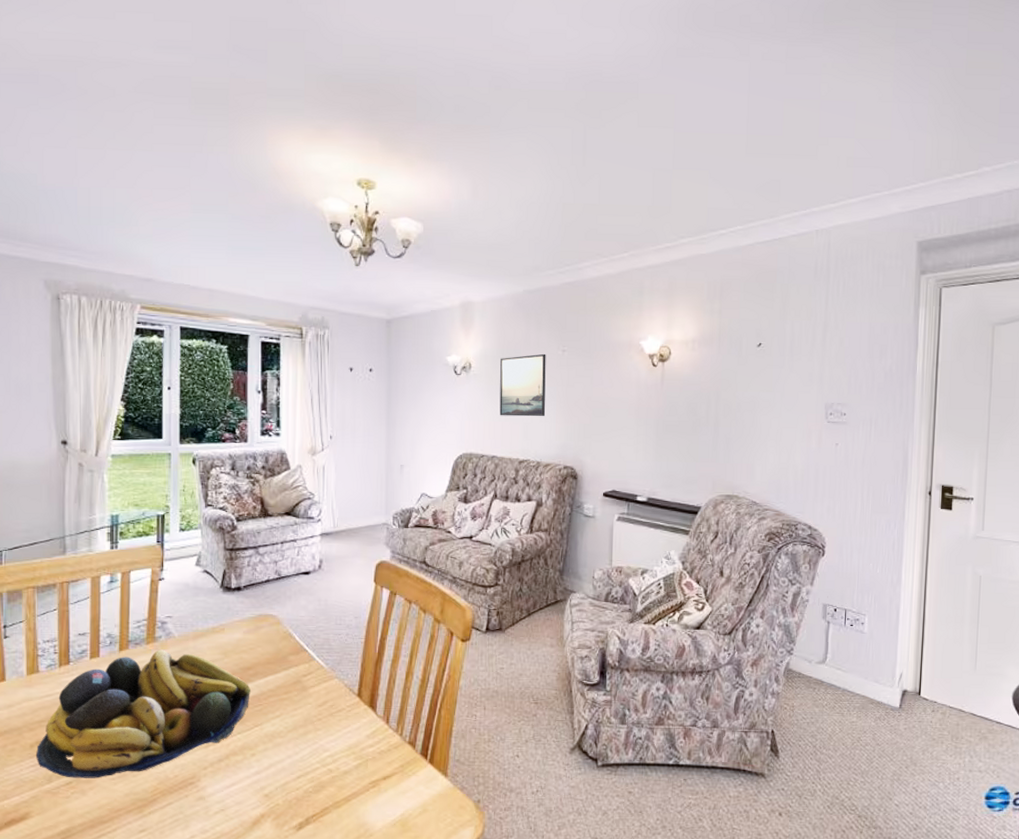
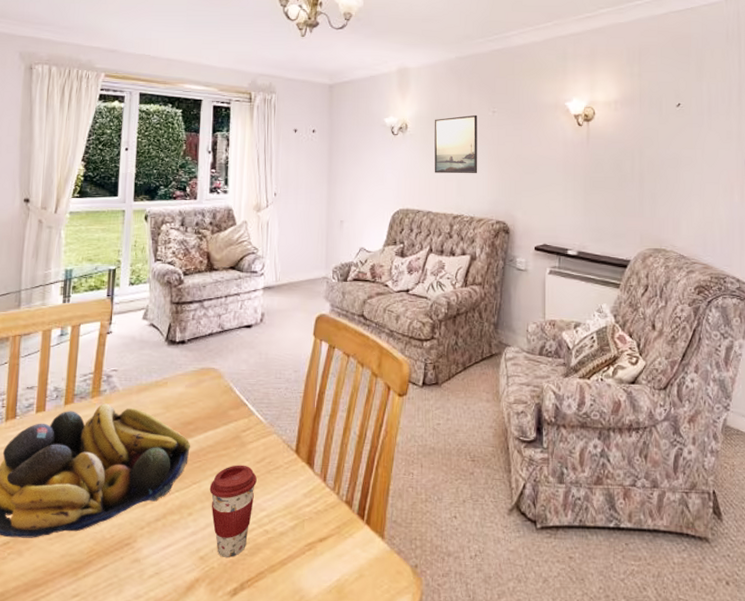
coffee cup: none [272,708,319,795] -> present [209,465,257,557]

